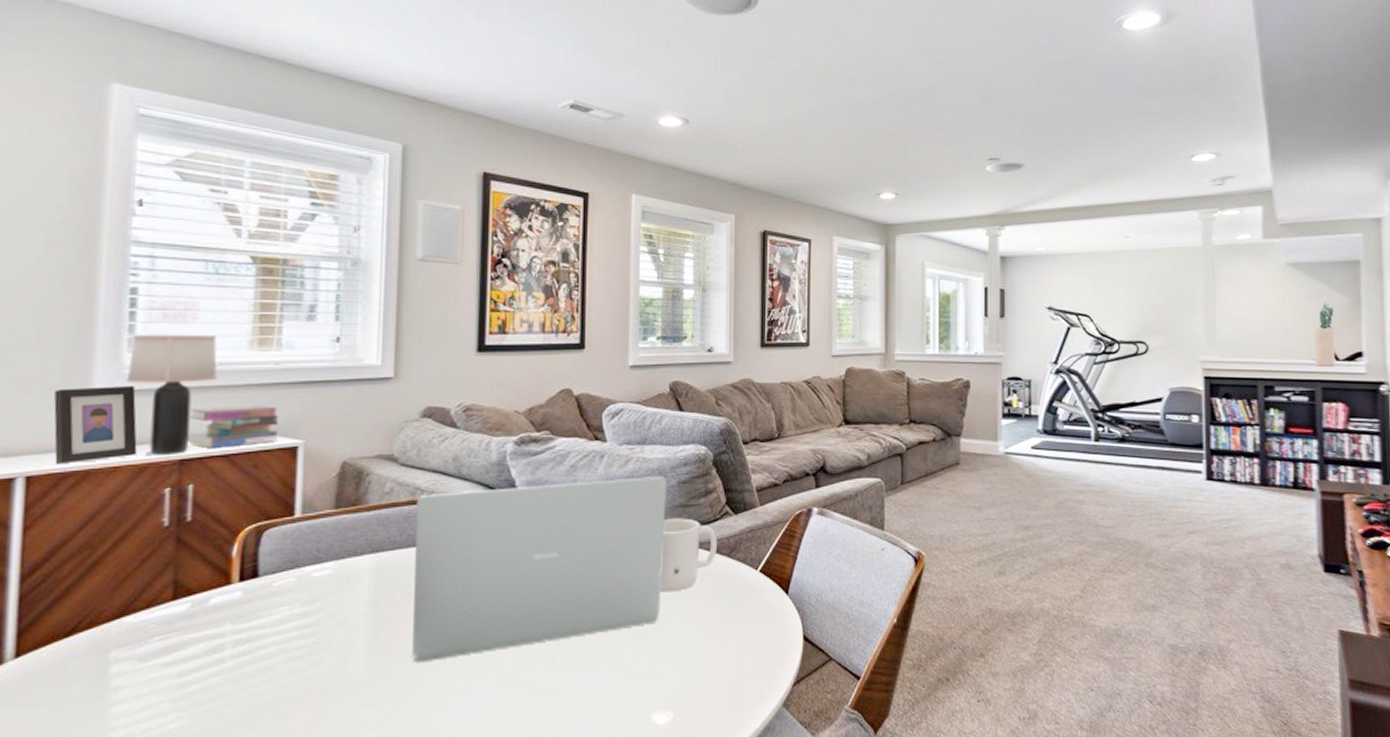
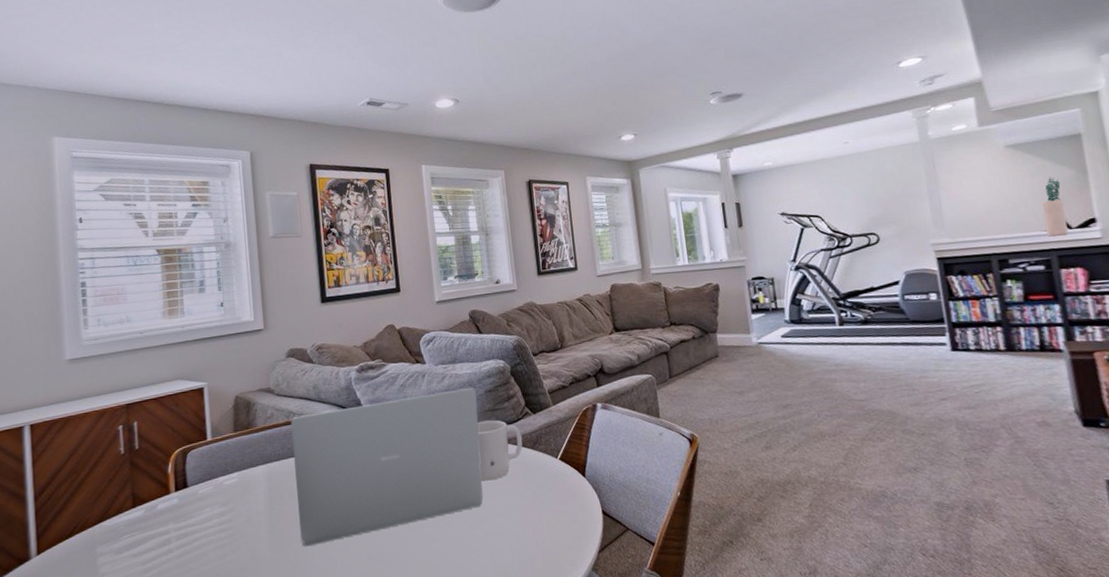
picture frame: present [54,385,137,464] -> none [41,352,98,414]
table lamp: present [126,334,218,457] -> none [85,311,145,404]
books: present [188,404,278,449] -> none [129,358,189,395]

